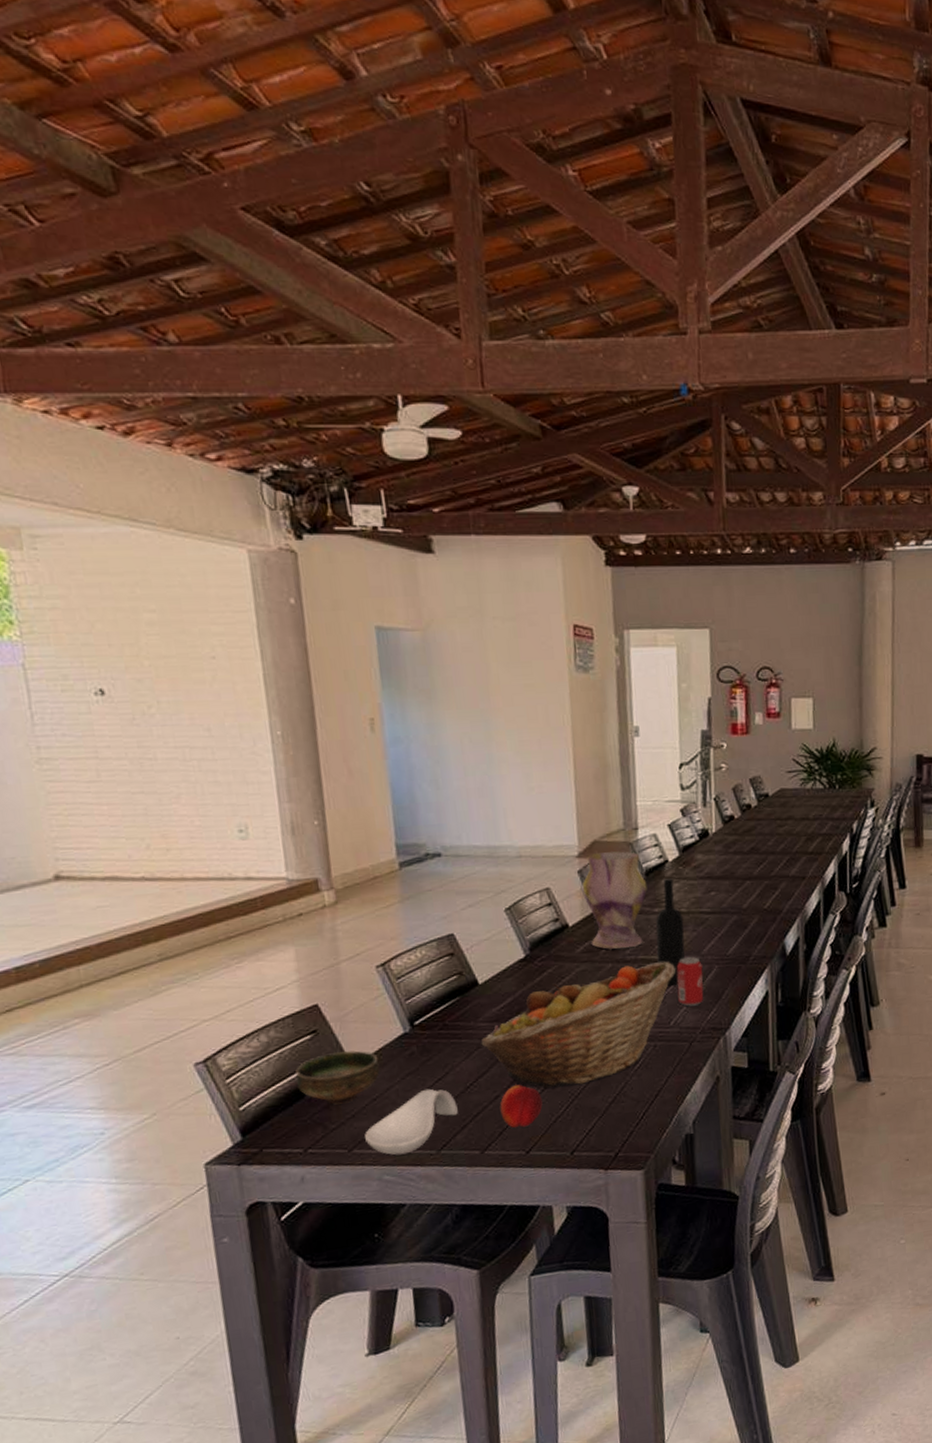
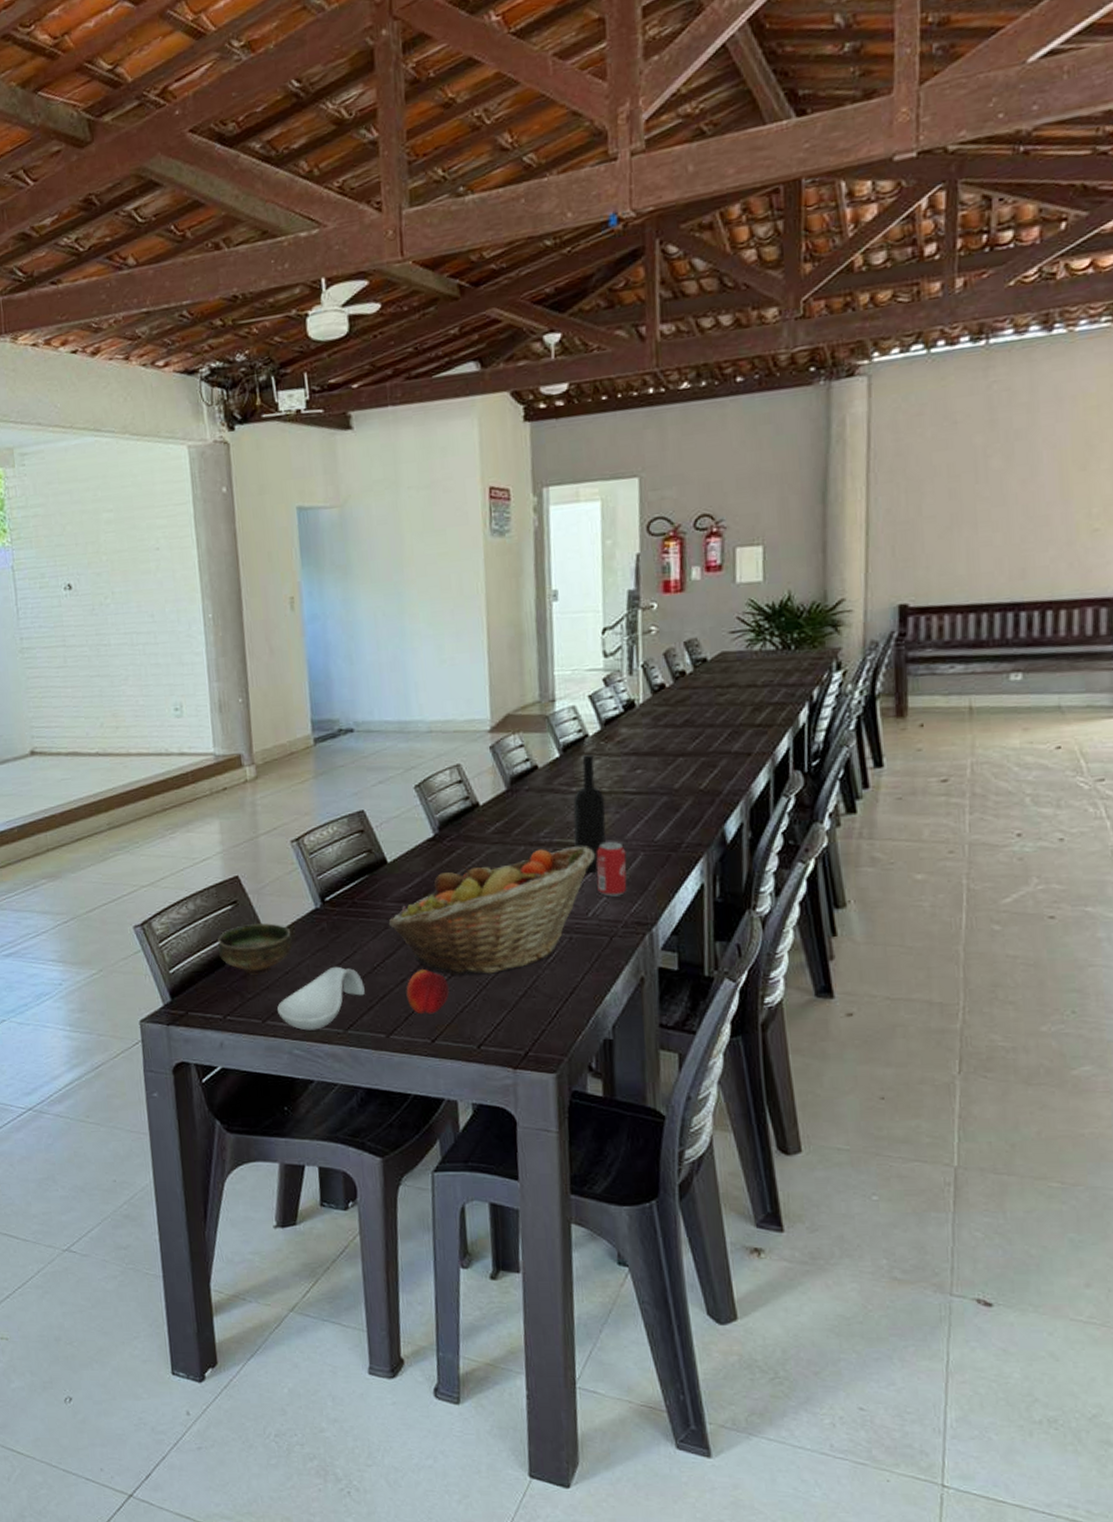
vase: present [582,851,647,950] -> none [494,725,565,831]

